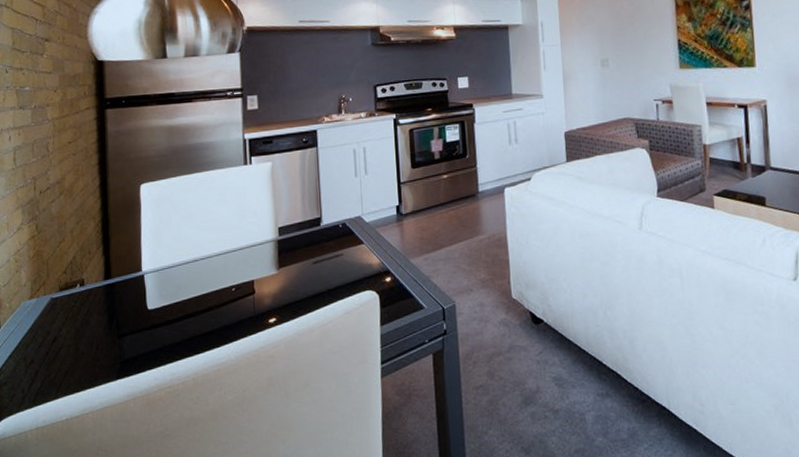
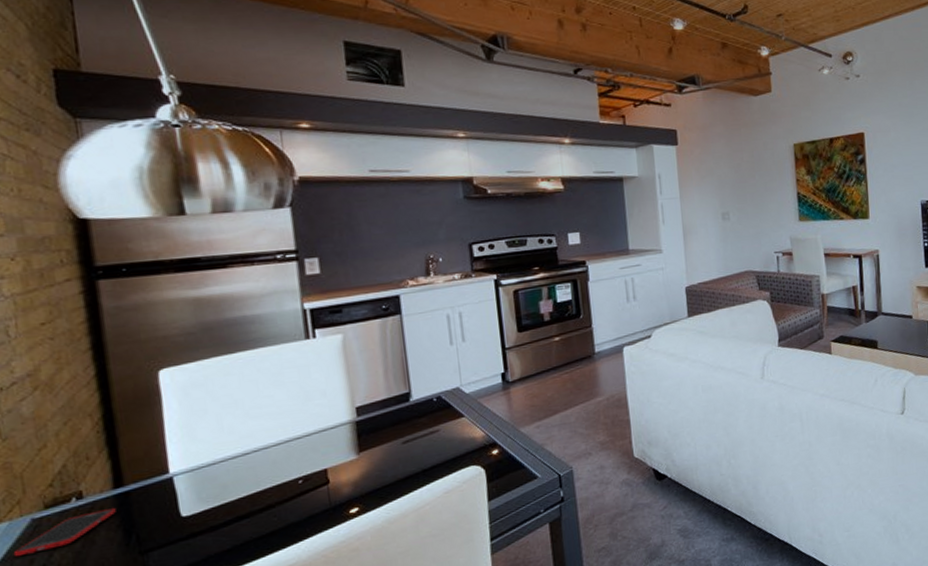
cell phone: none [37,296,105,328] -> present [13,508,116,557]

